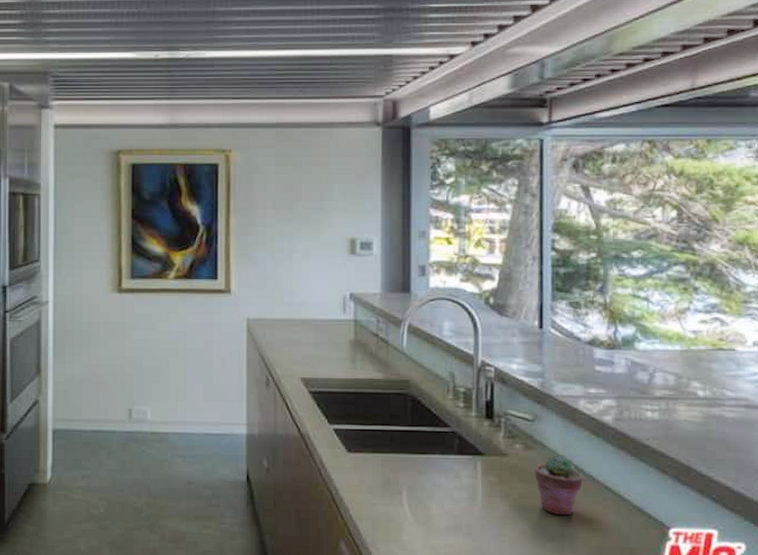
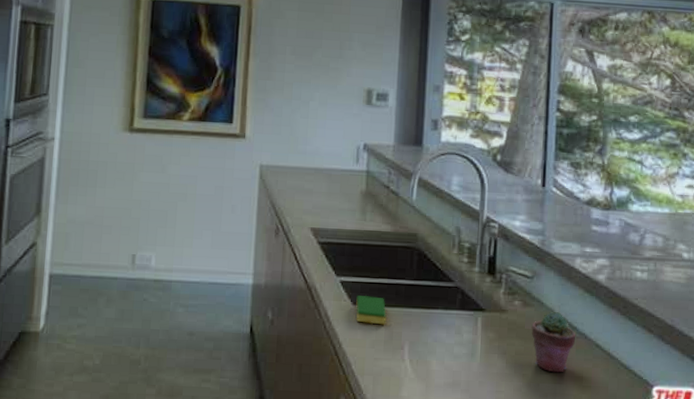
dish sponge: none [351,443,382,471] -> present [356,295,387,325]

